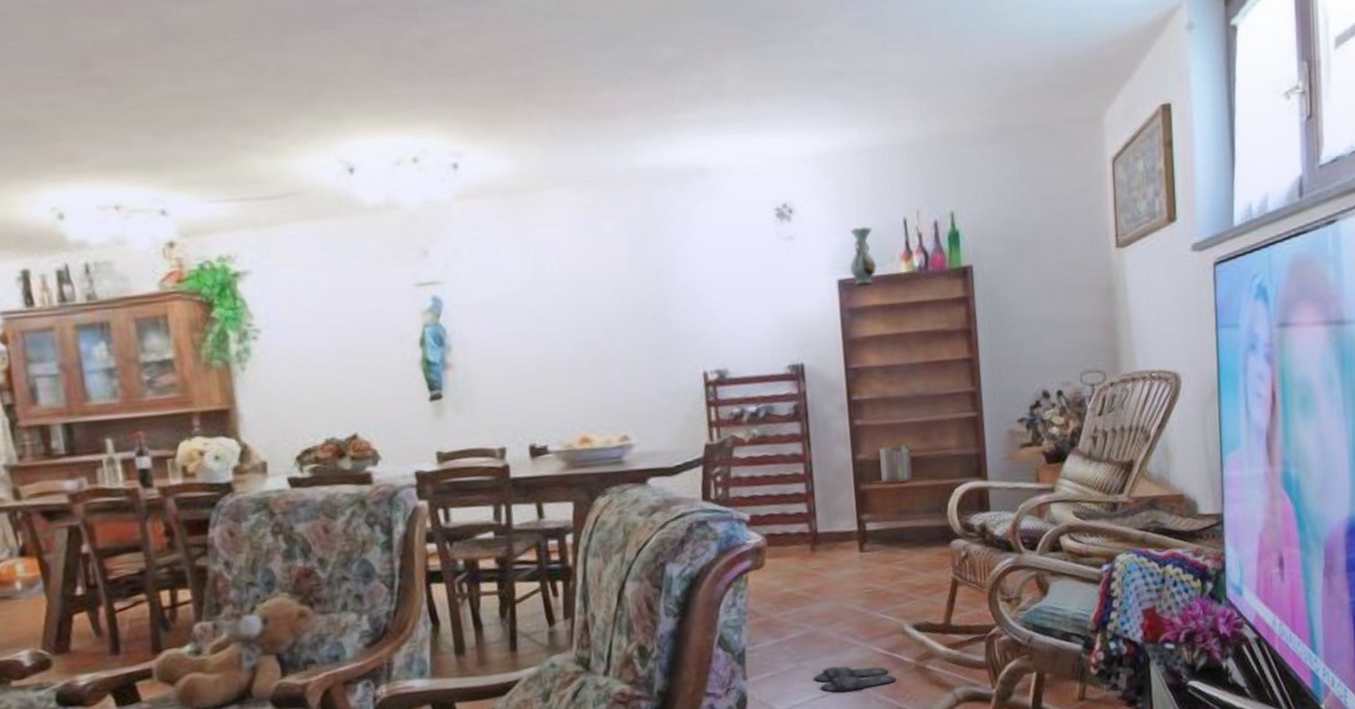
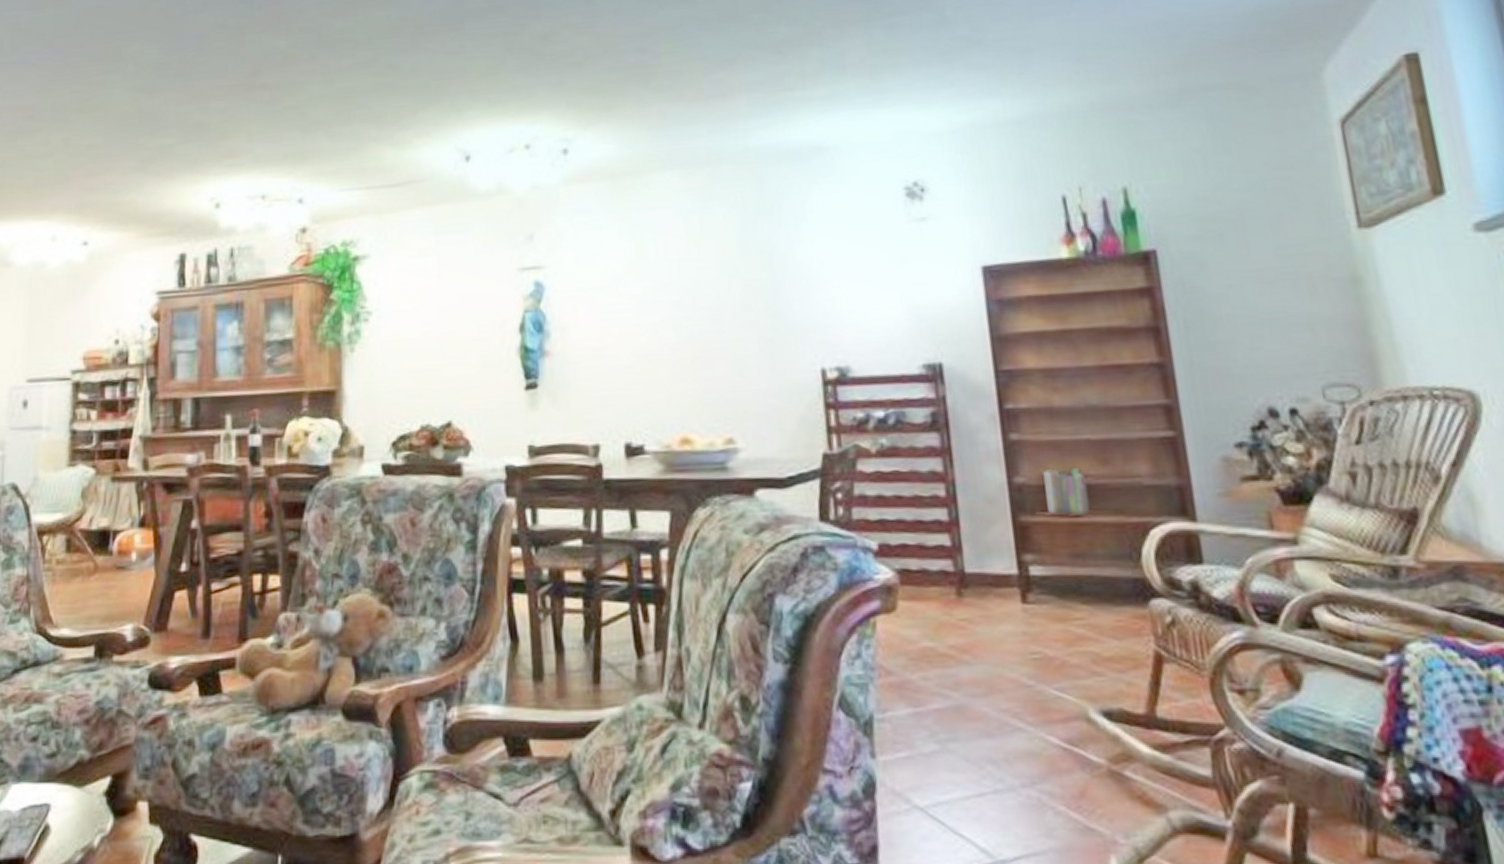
slippers: present [814,665,897,693] -> none [964,756,1081,795]
decorative vase: present [849,226,877,287] -> none [995,205,1030,275]

